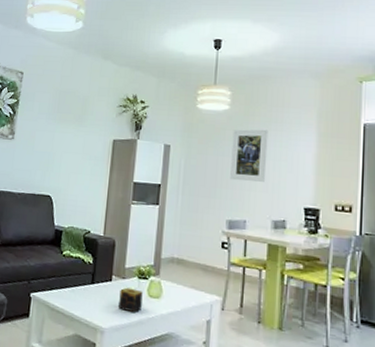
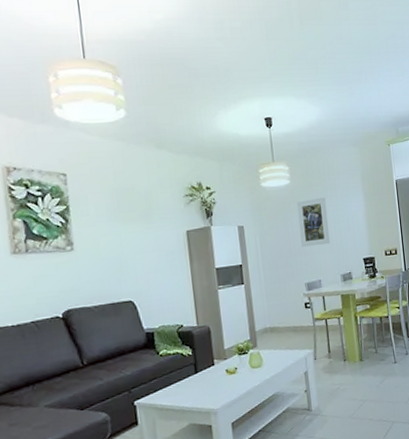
candle: present [118,287,143,313] -> none [224,365,247,388]

